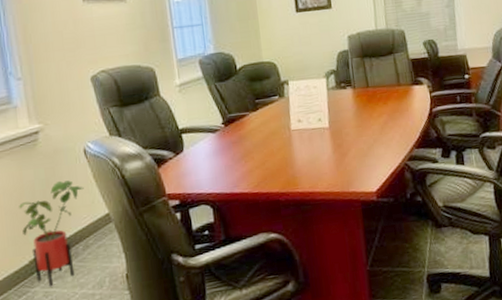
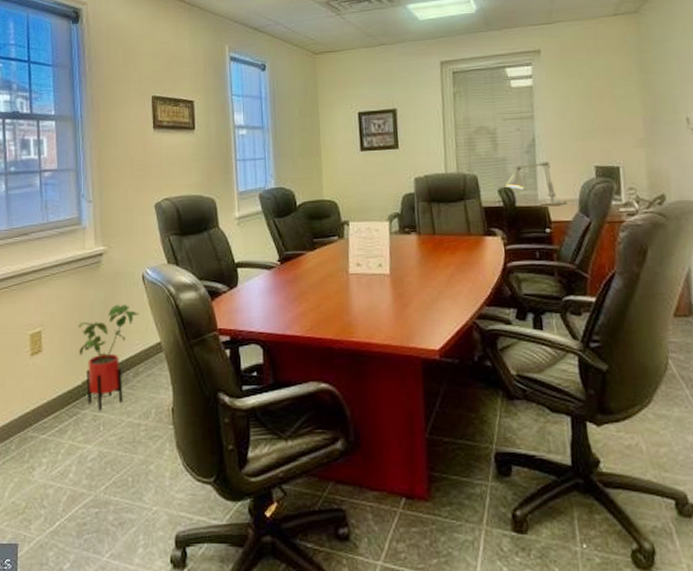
desk lamp: none [429,14,482,55] -> present [505,161,567,206]

